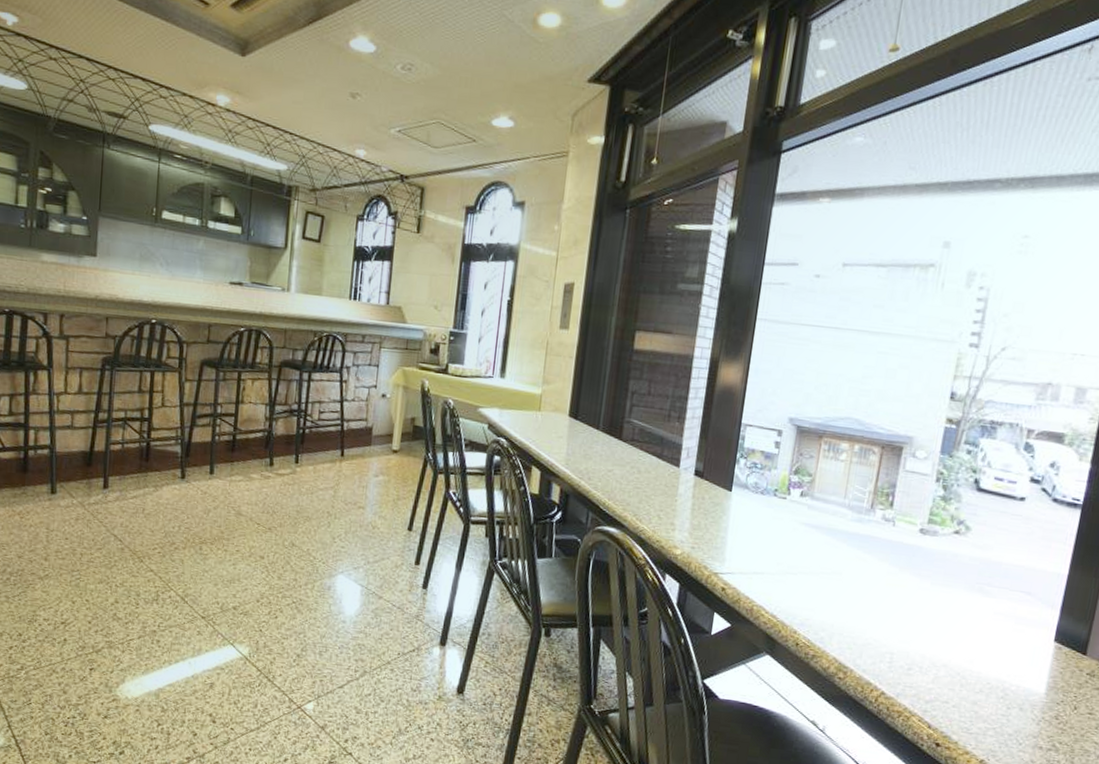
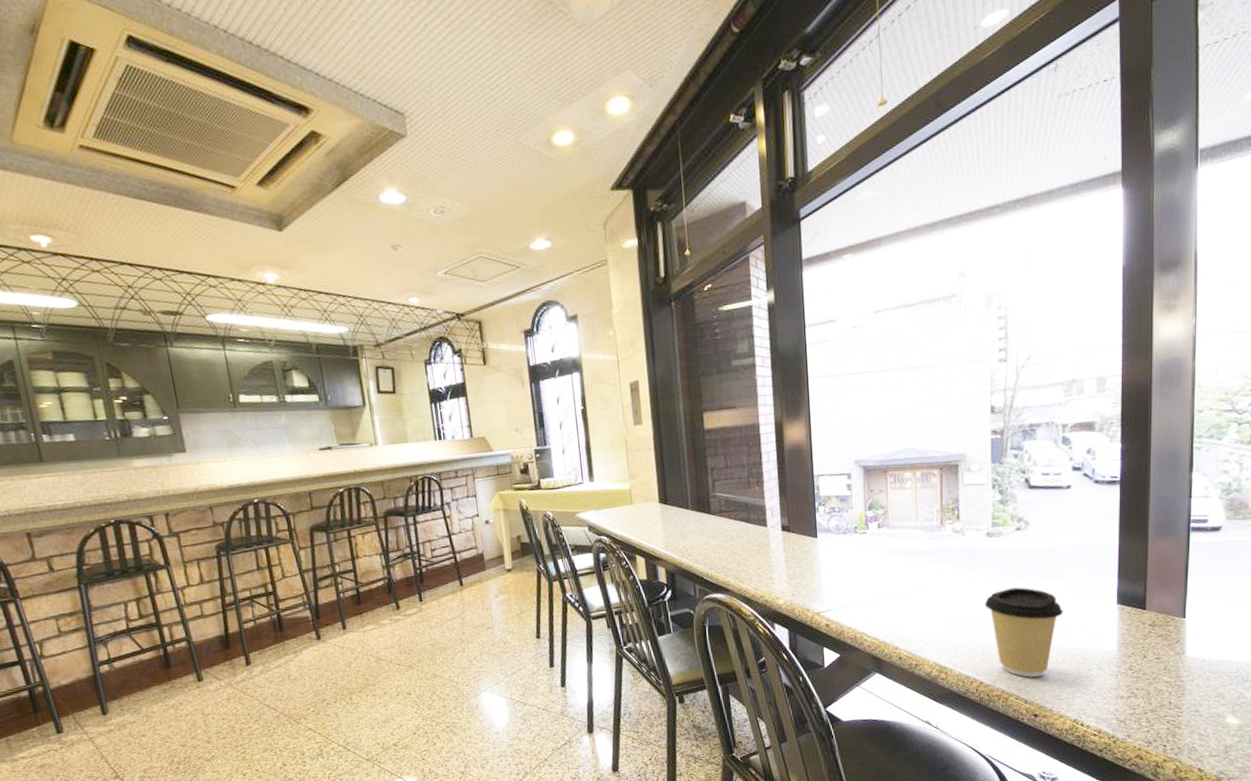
coffee cup: none [902,595,991,702] -> present [984,587,1063,678]

